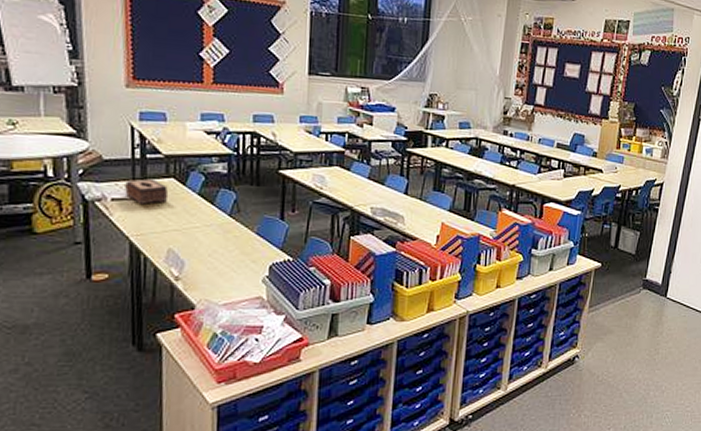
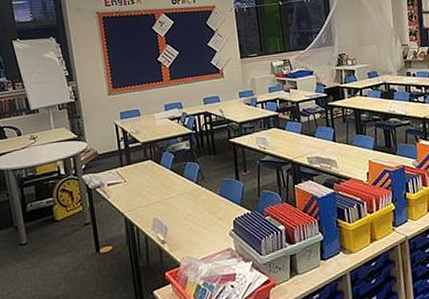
tissue box: present [125,178,169,204] -> none [116,163,149,185]

